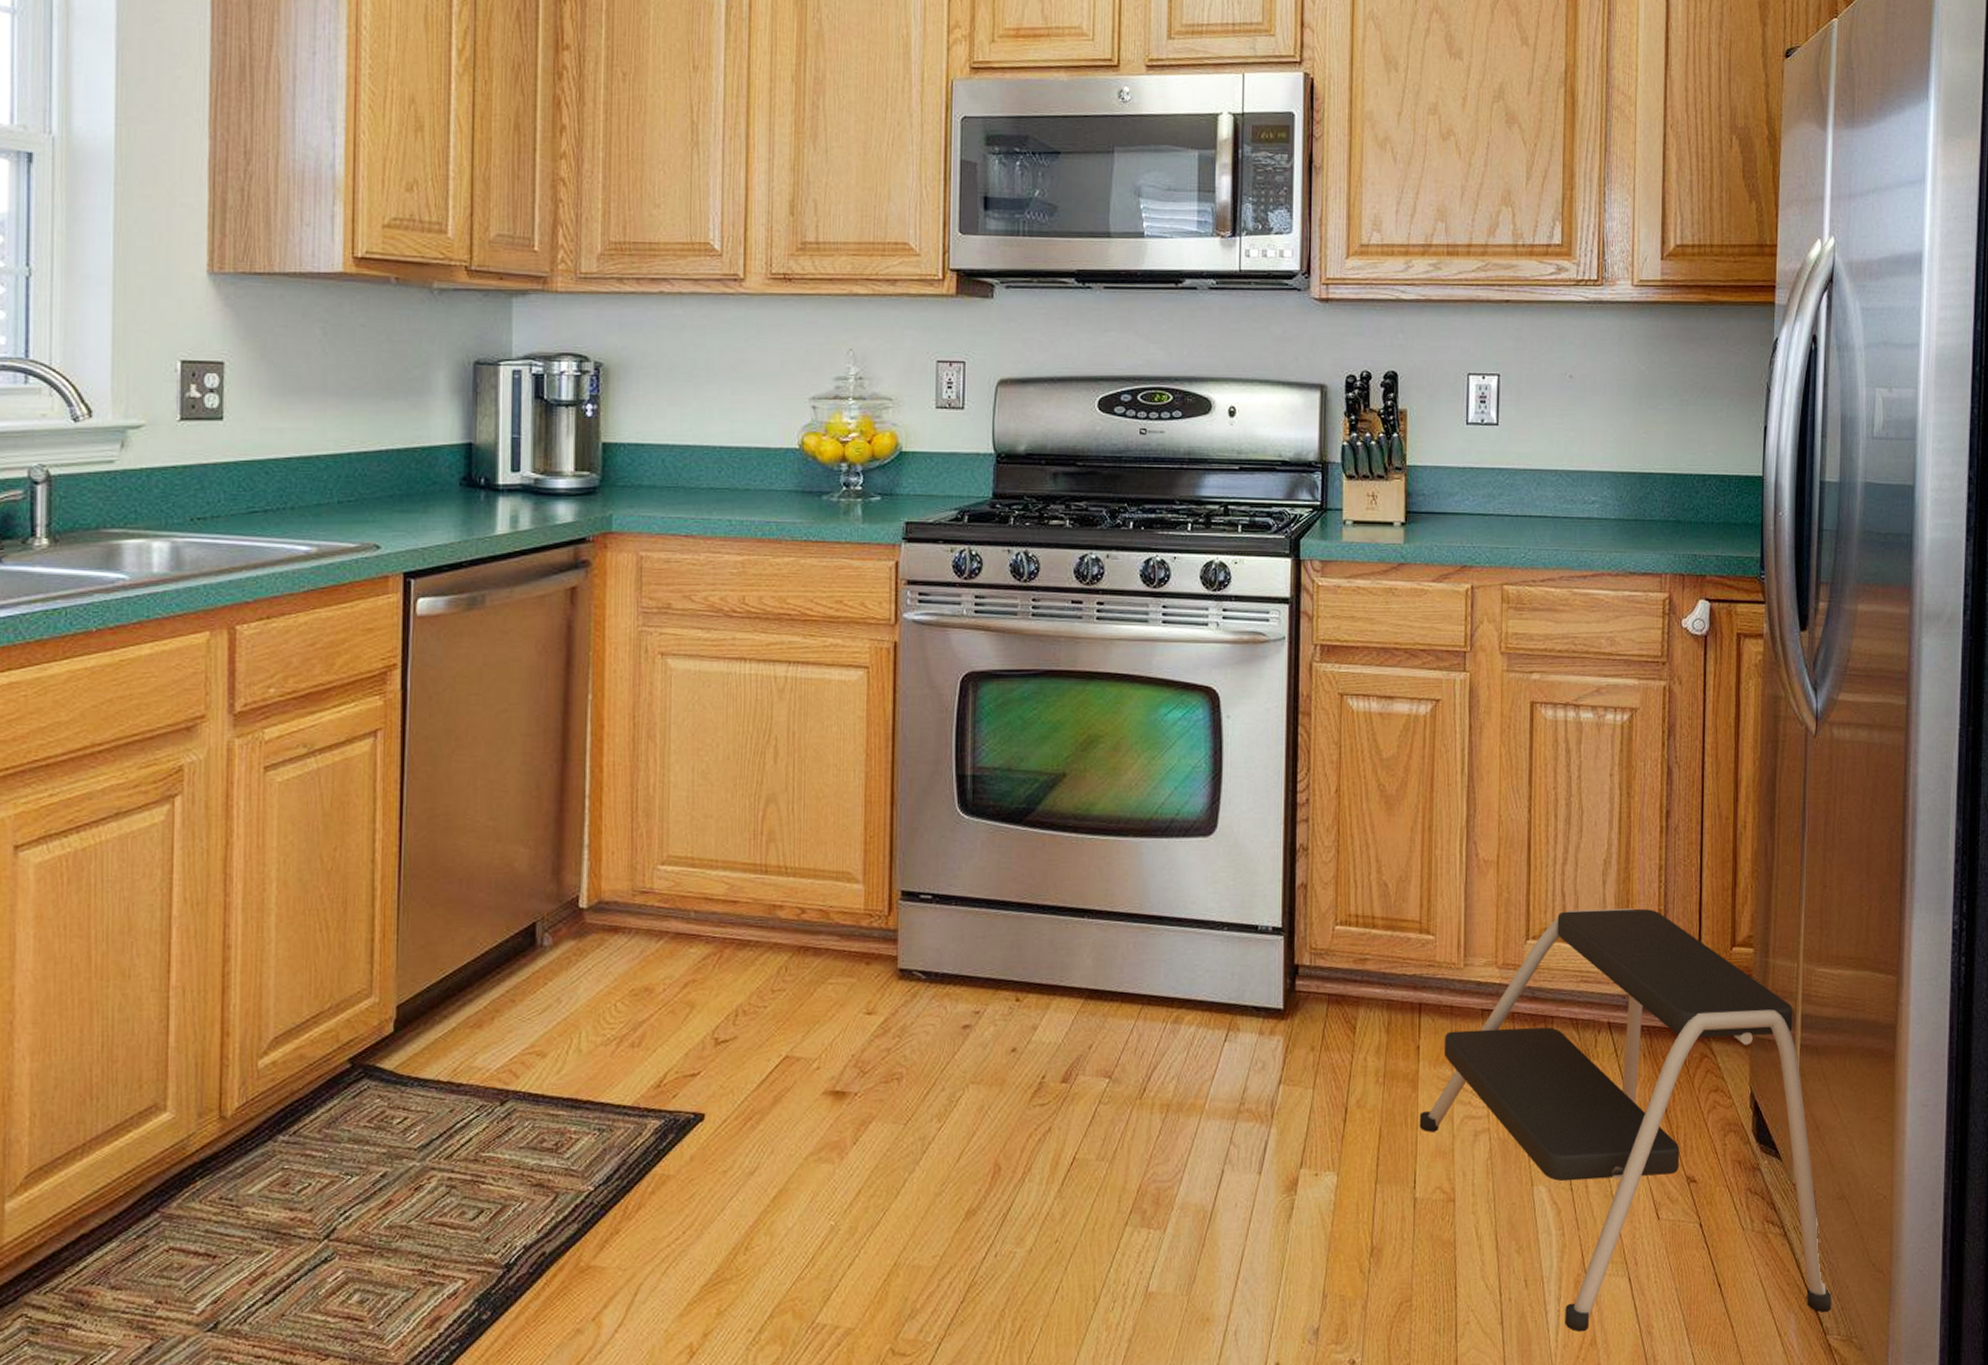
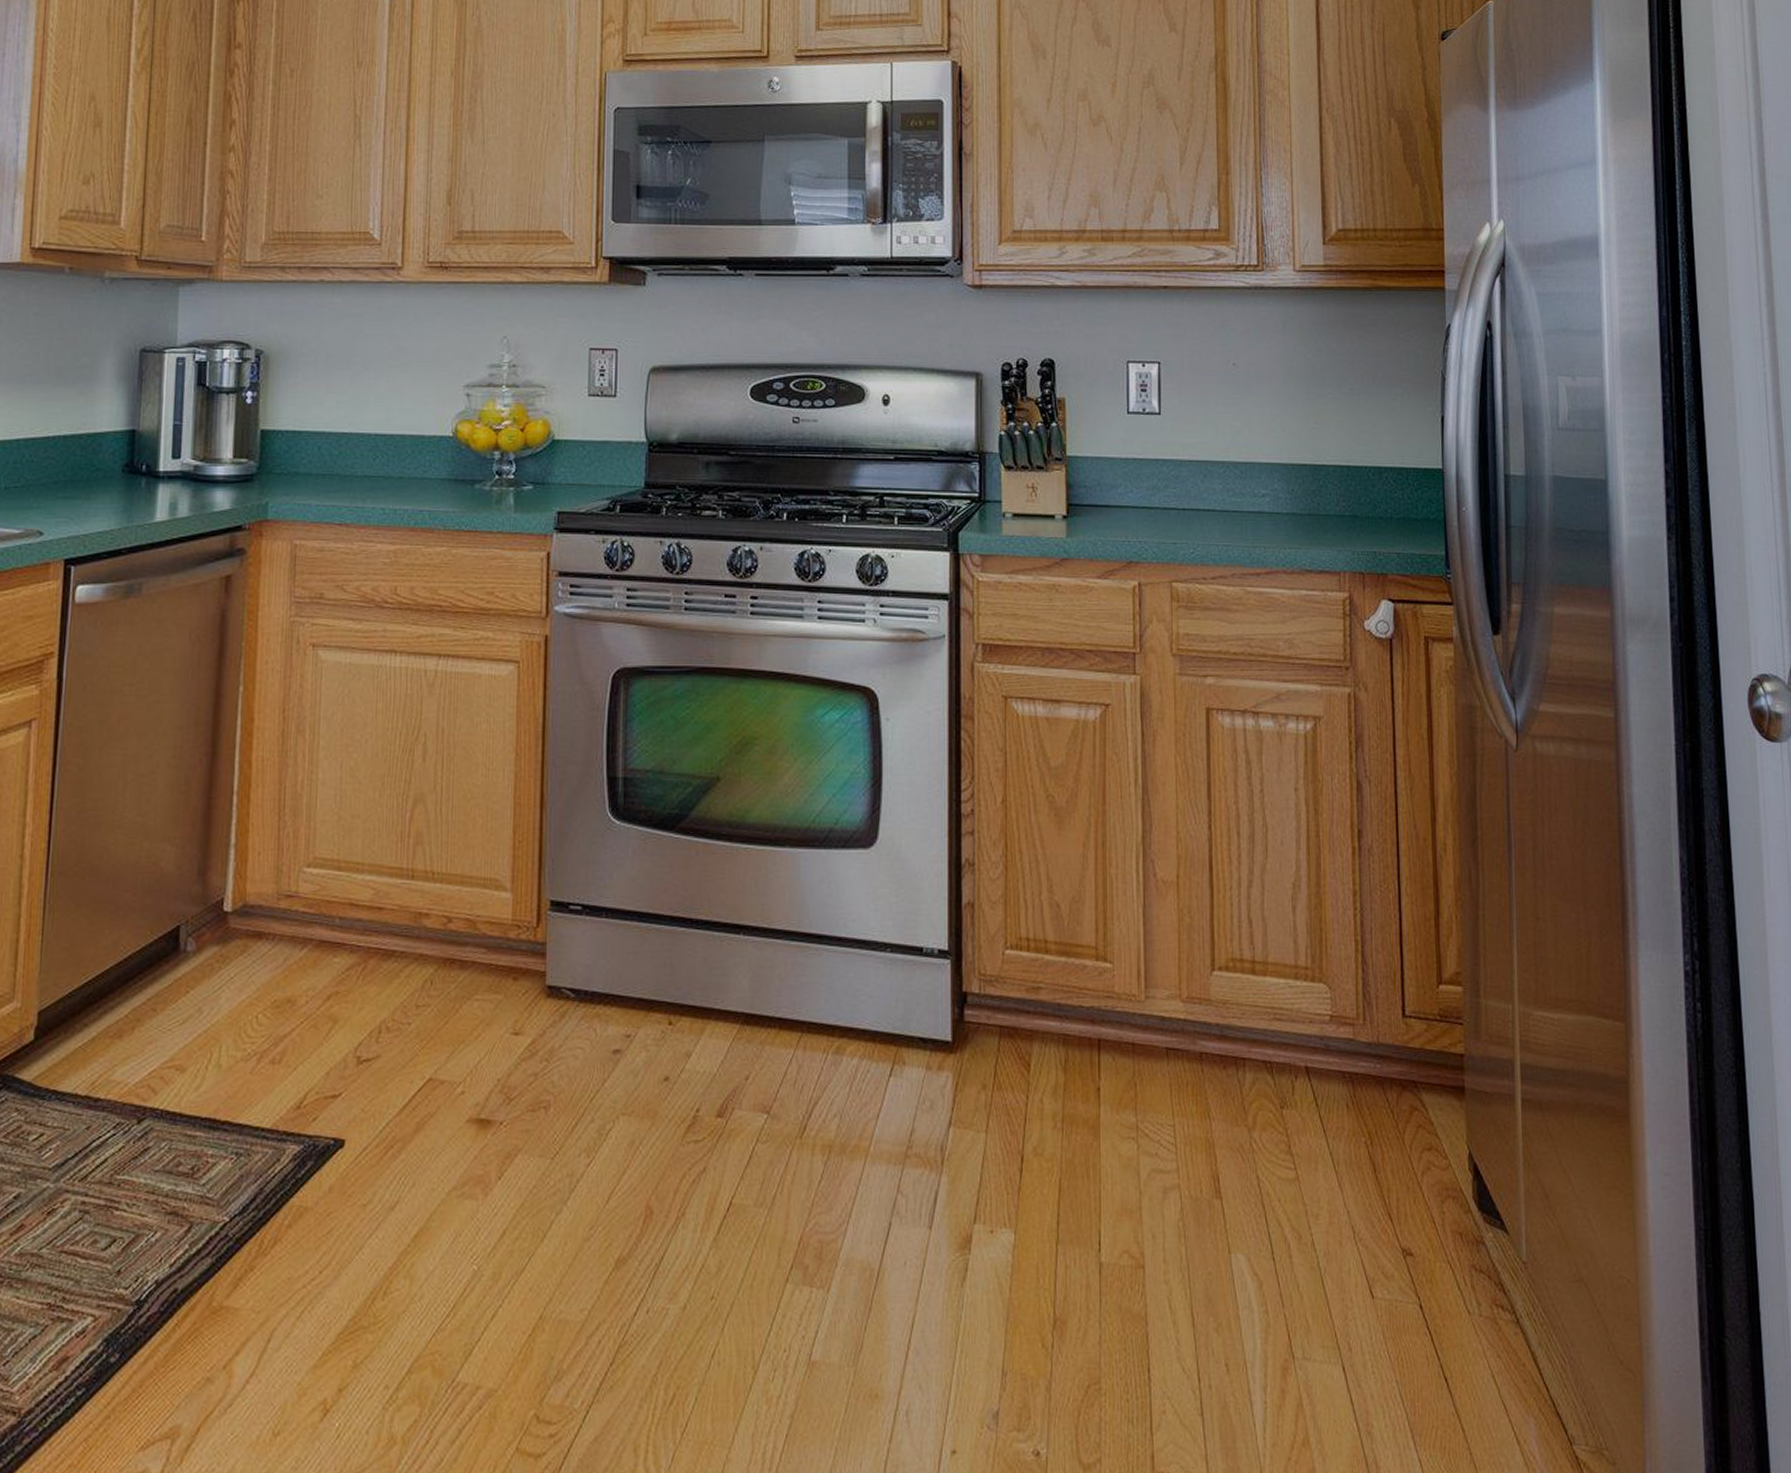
step stool: present [1419,908,1832,1333] -> none [1102,937,1576,1429]

